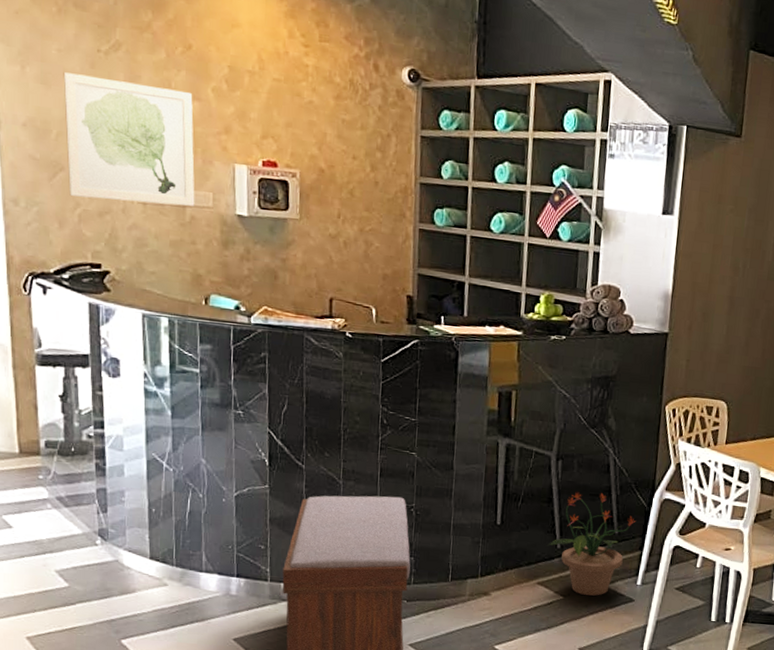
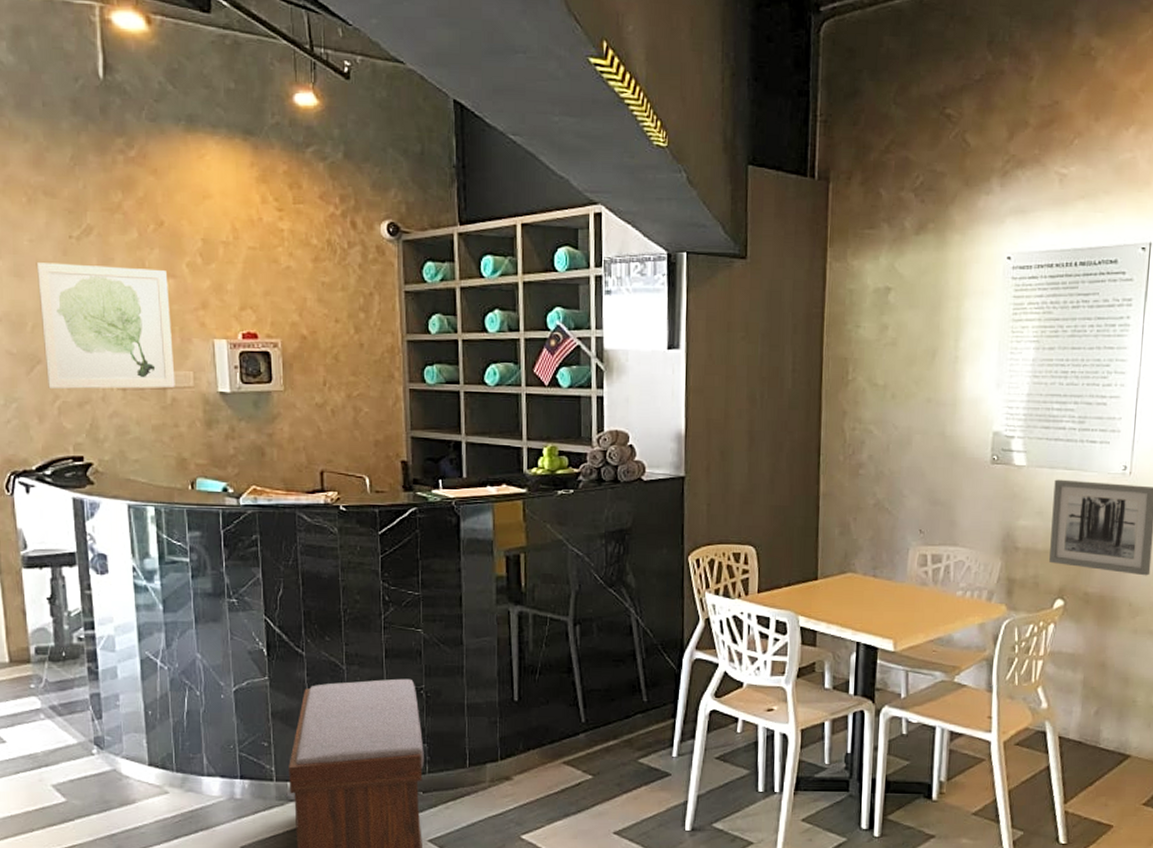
potted plant: present [547,492,636,596] -> none [571,658,666,772]

